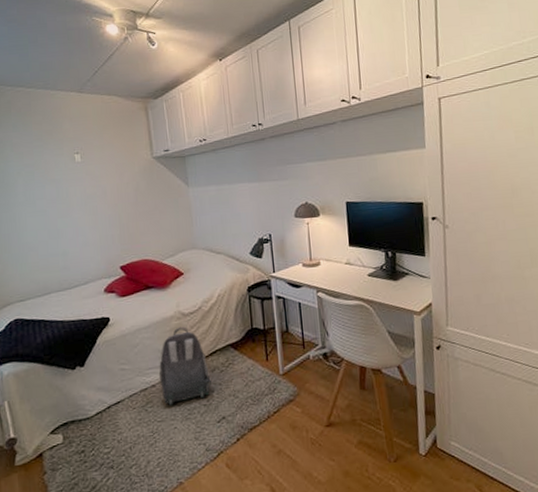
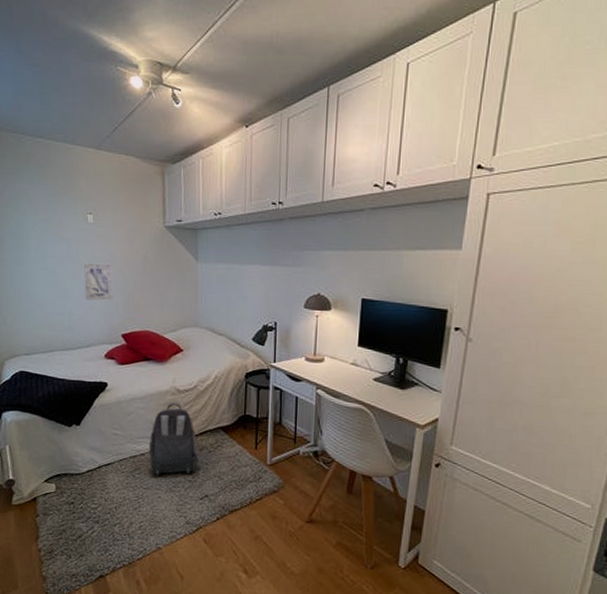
wall art: none [74,198,108,237] -> present [83,262,113,301]

